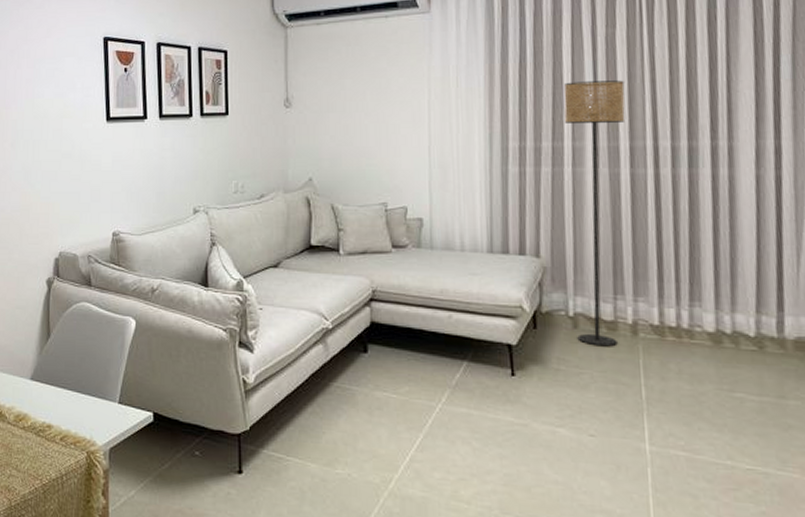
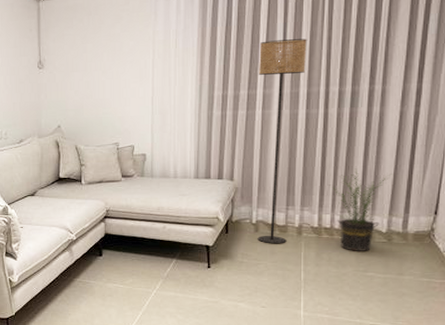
potted plant: none [668,247,752,362] -> present [328,168,391,251]

